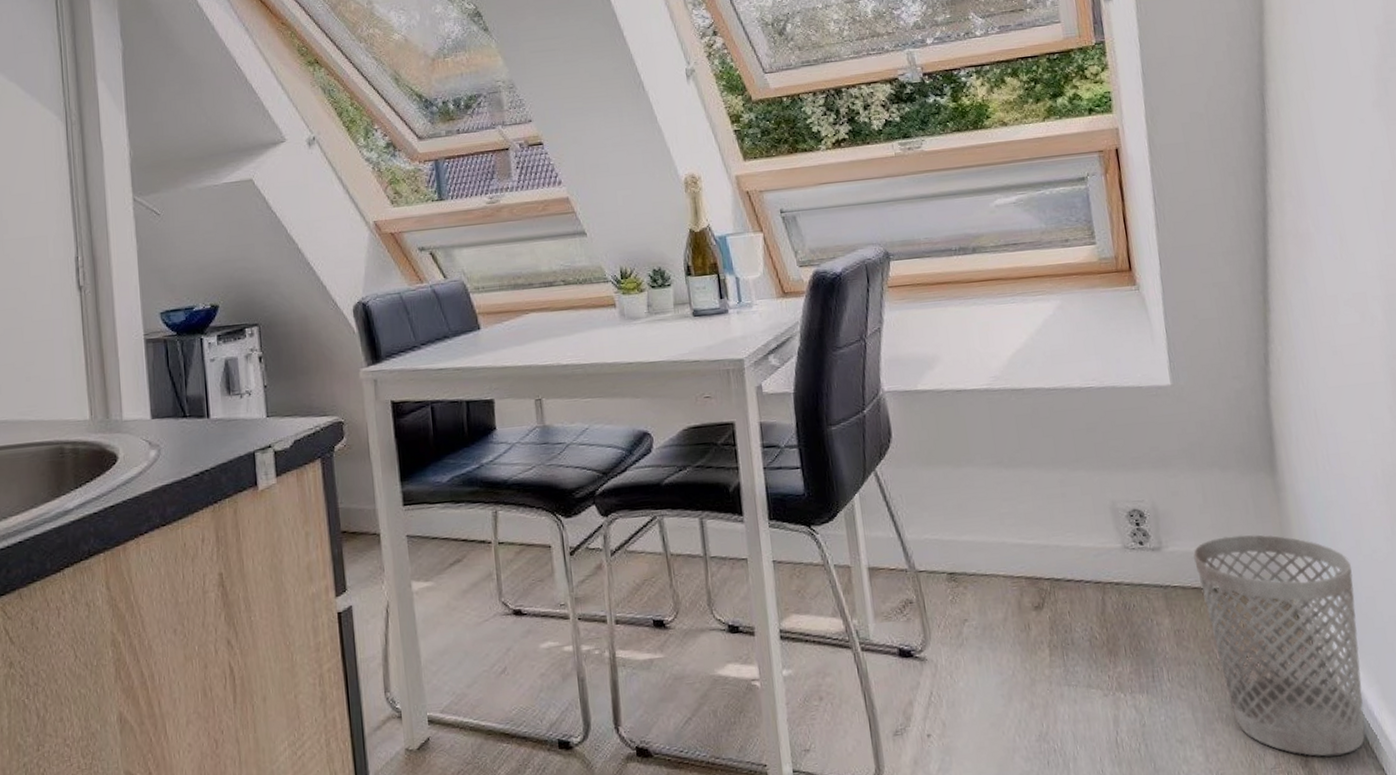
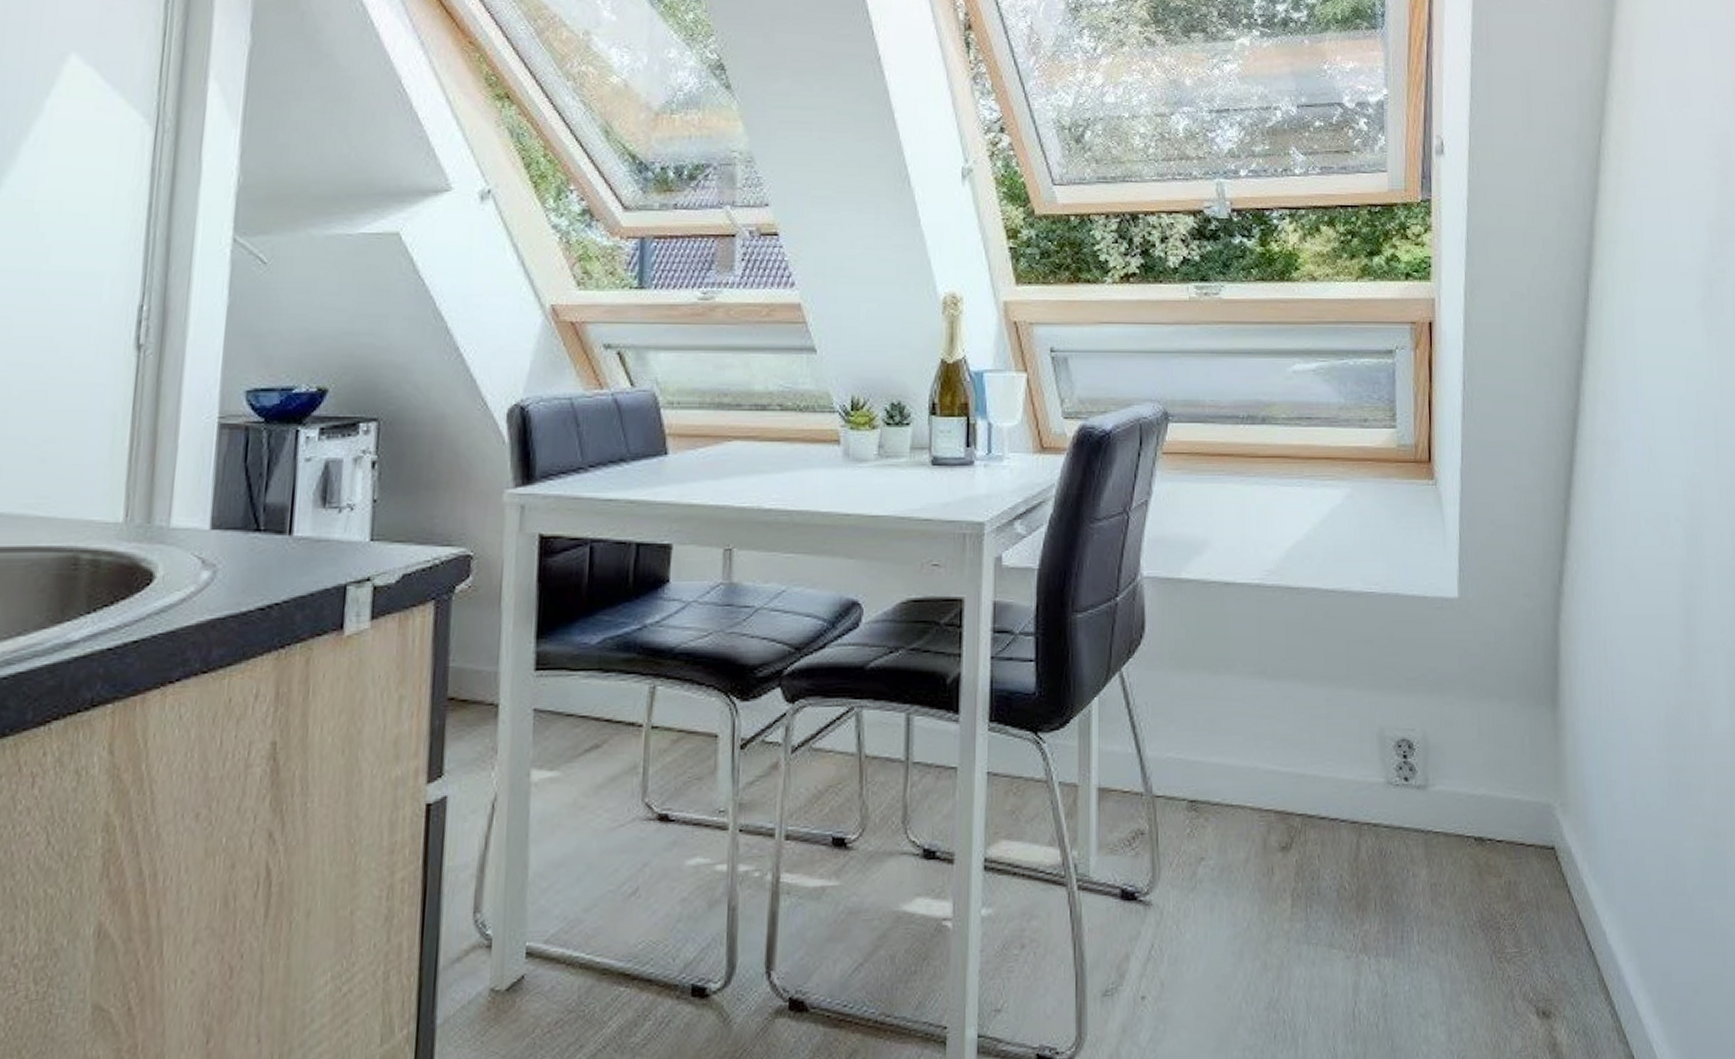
wastebasket: present [1193,534,1366,757] -> none [1461,776,1624,1040]

